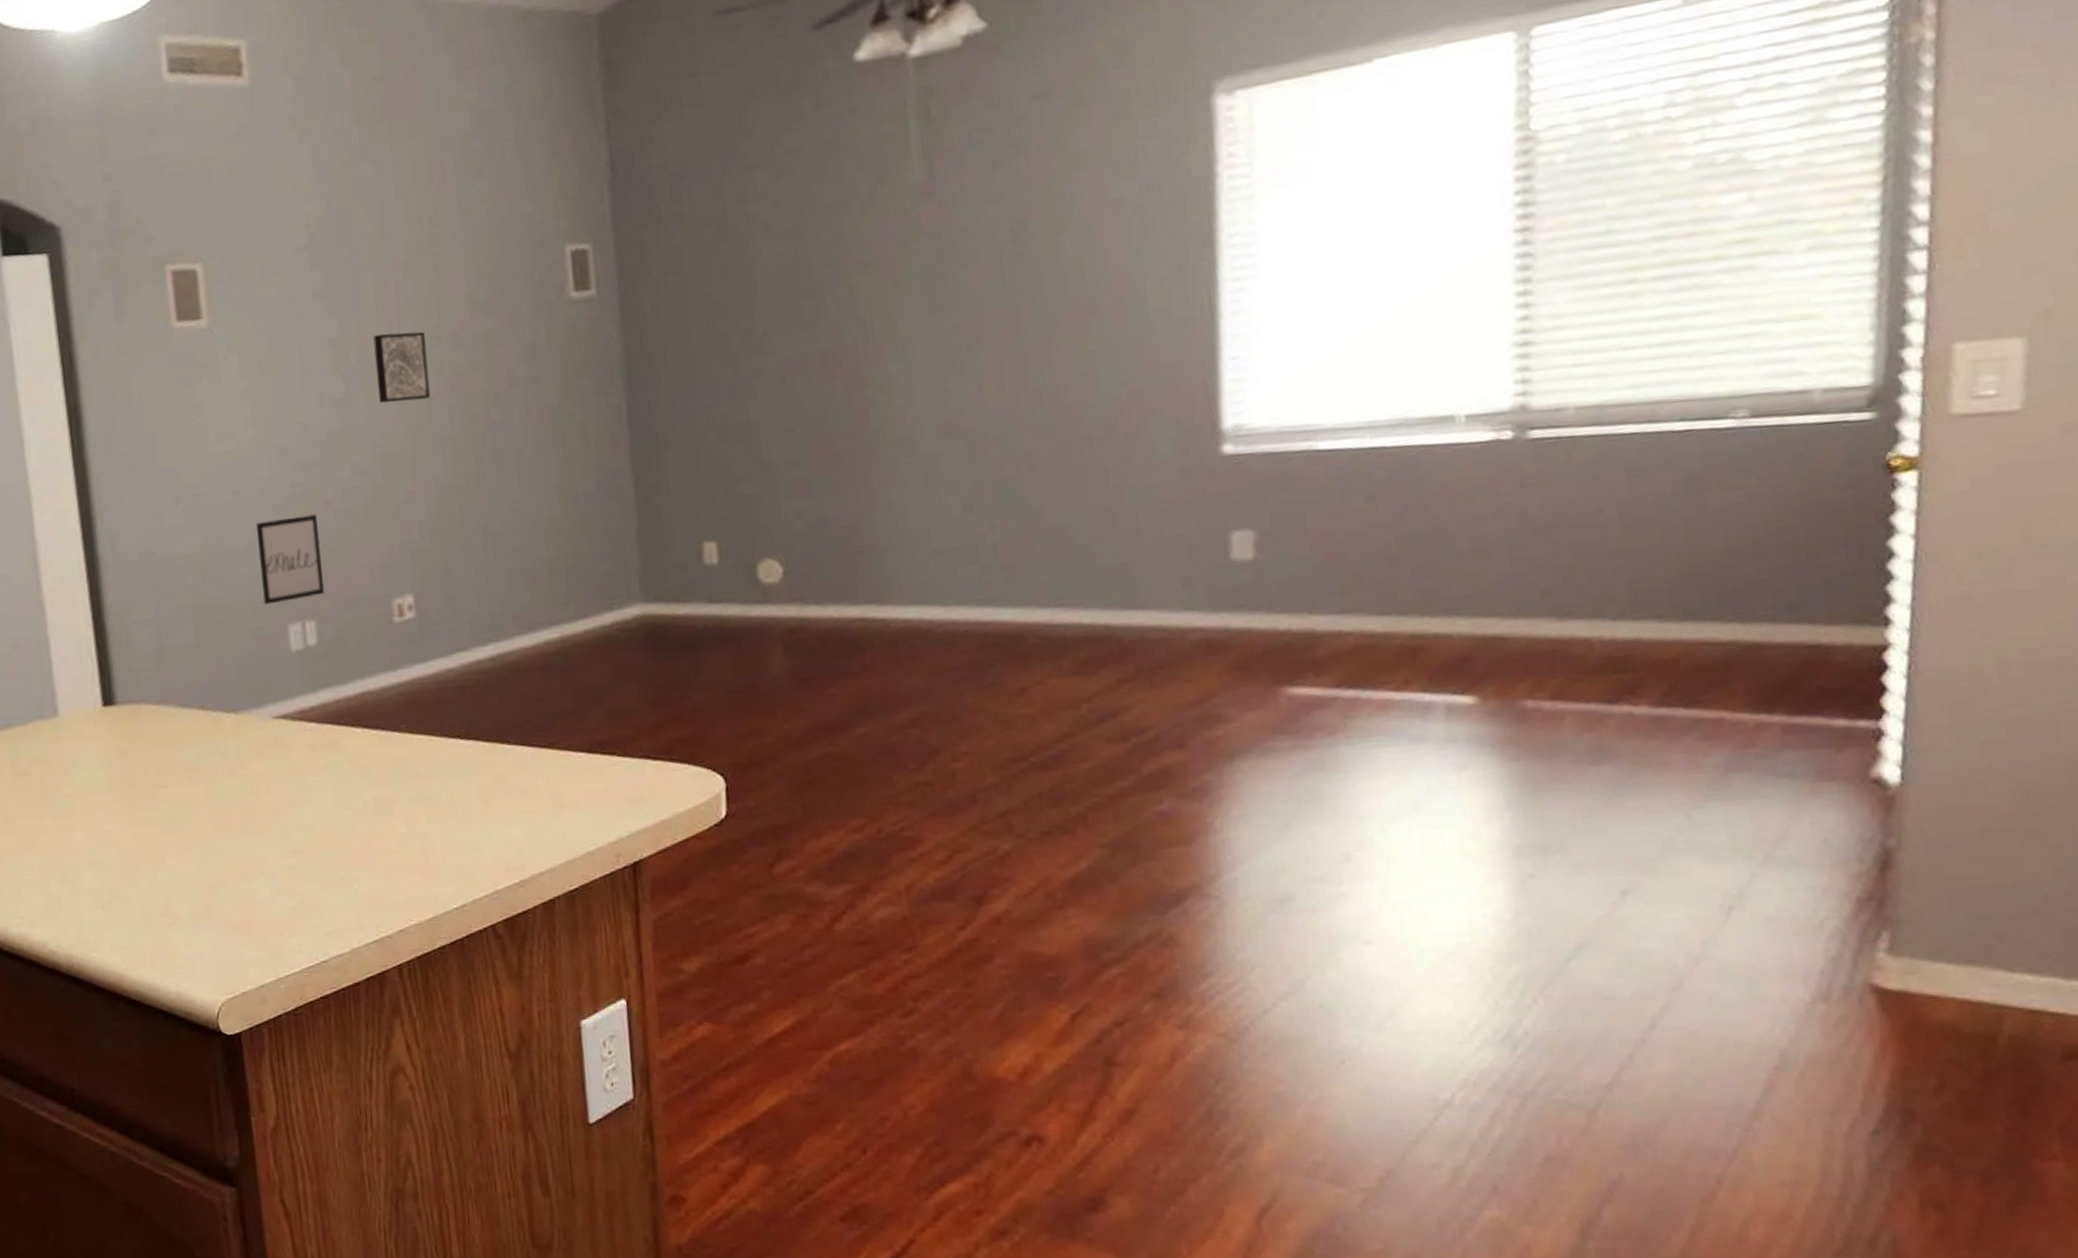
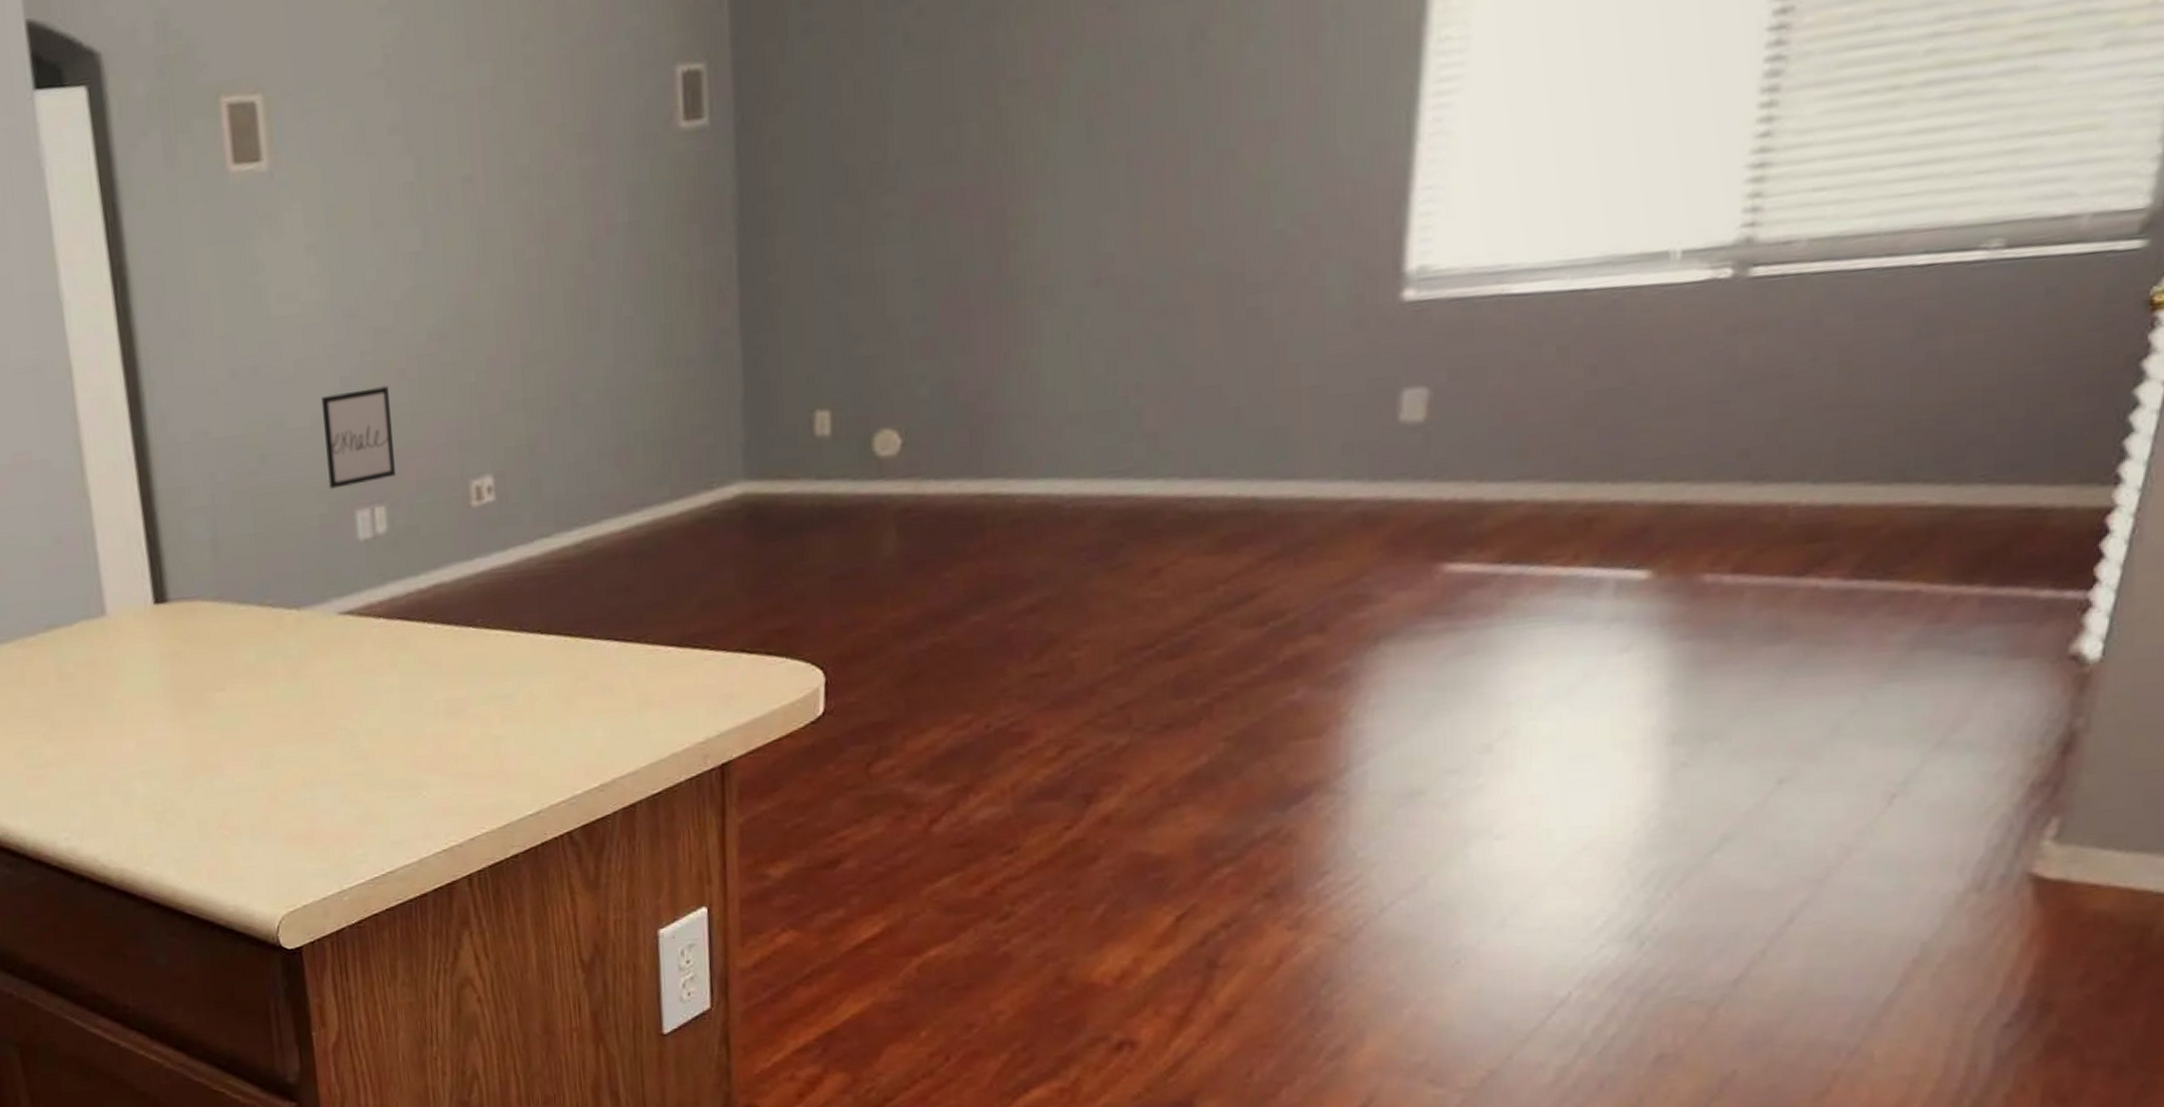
wall art: present [373,331,431,403] -> none [455,171,518,256]

